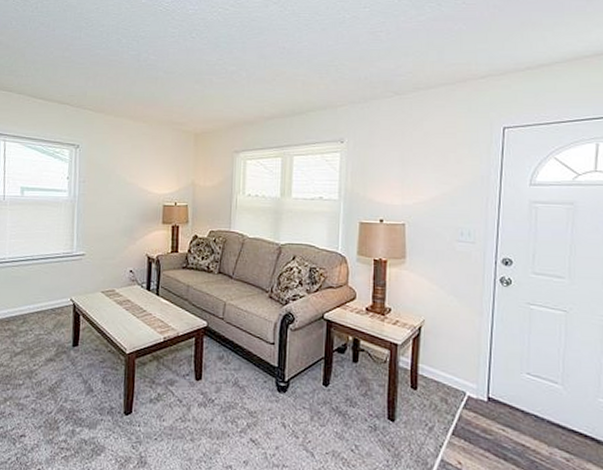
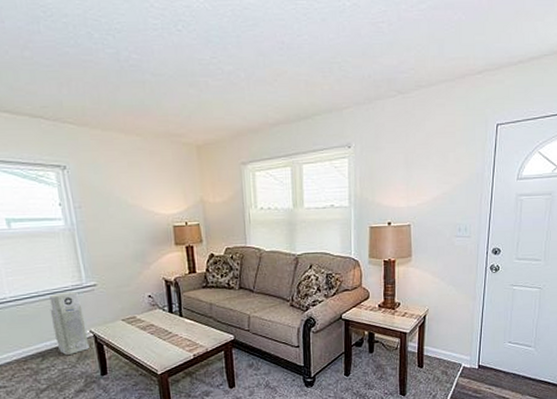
air purifier: none [38,258,68,321] -> present [50,292,90,355]

